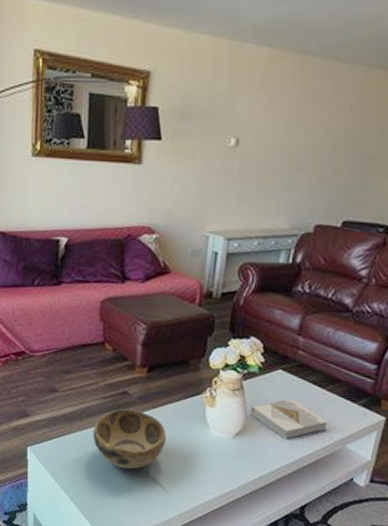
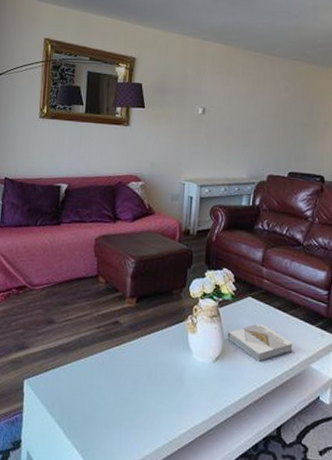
decorative bowl: present [92,409,166,470] -> none [86,337,154,398]

